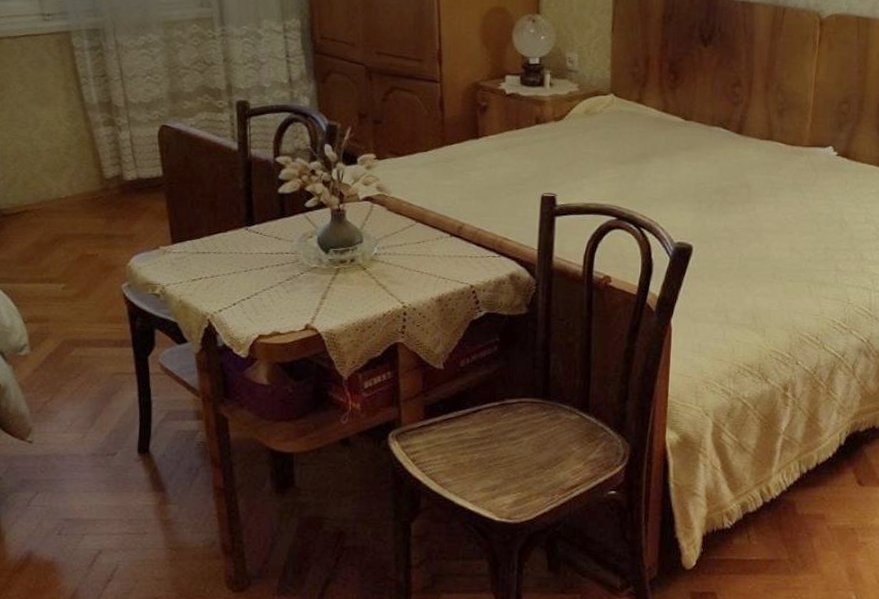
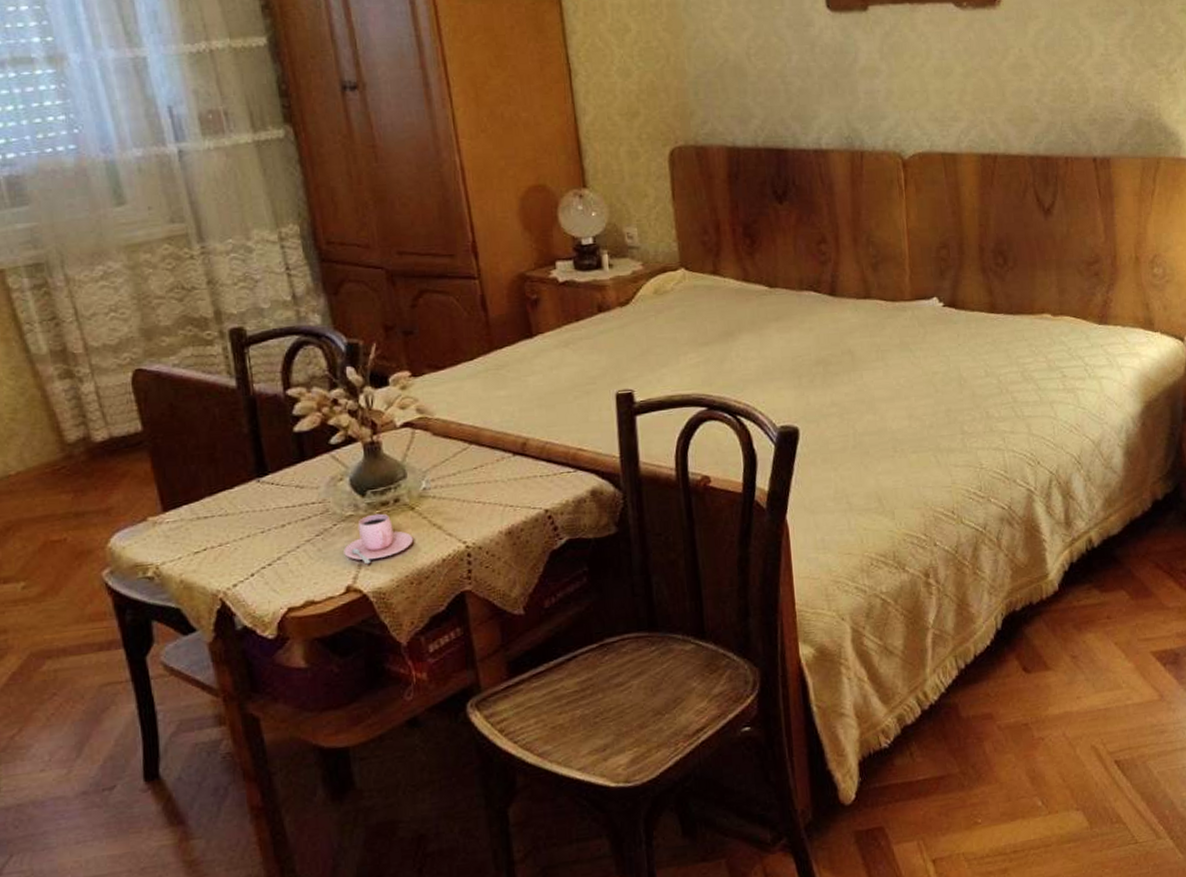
teacup: none [307,269,362,309] -> present [344,513,414,565]

